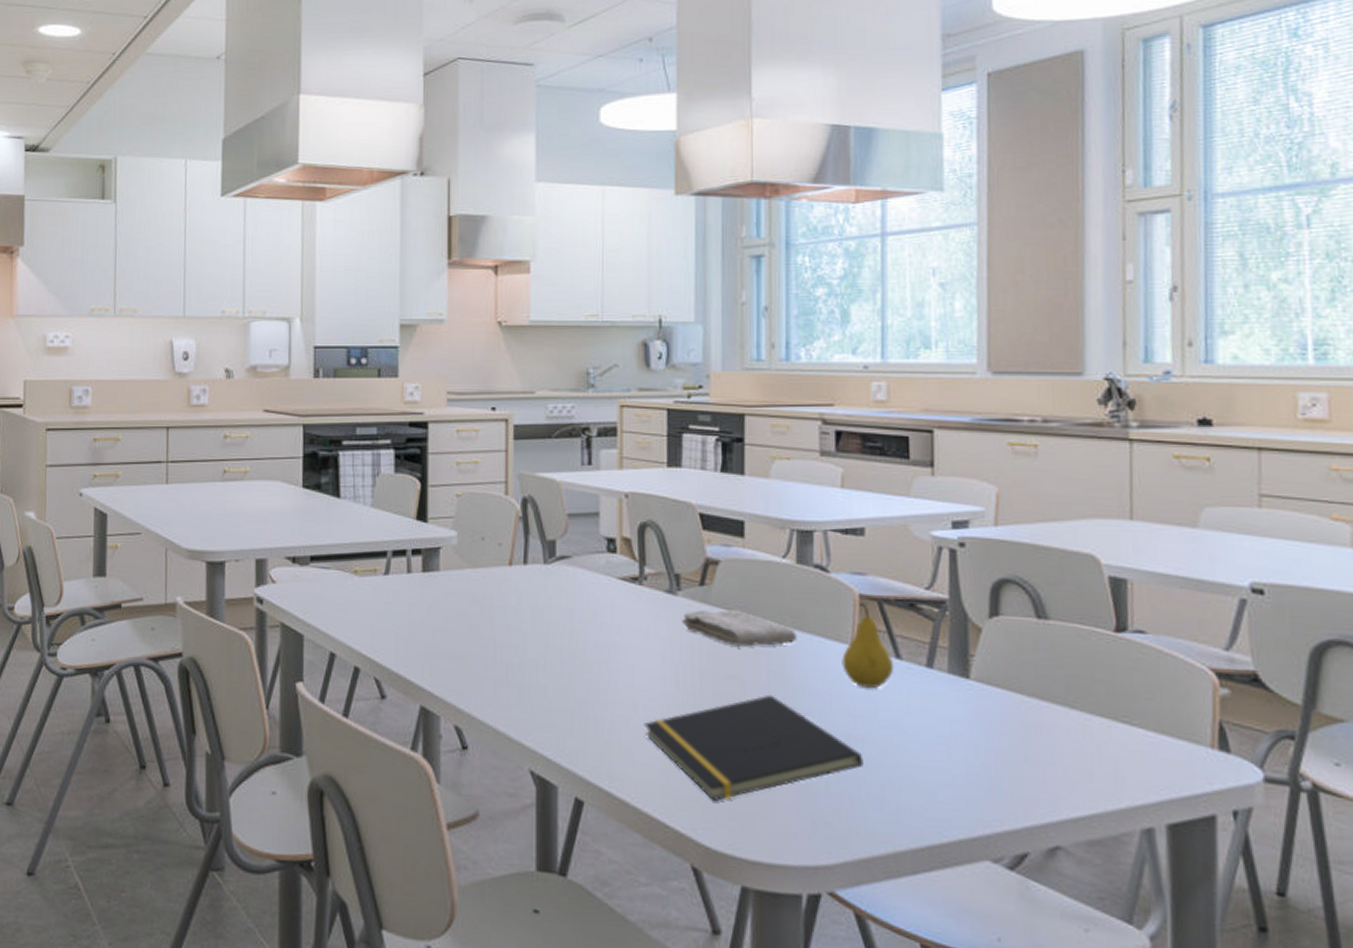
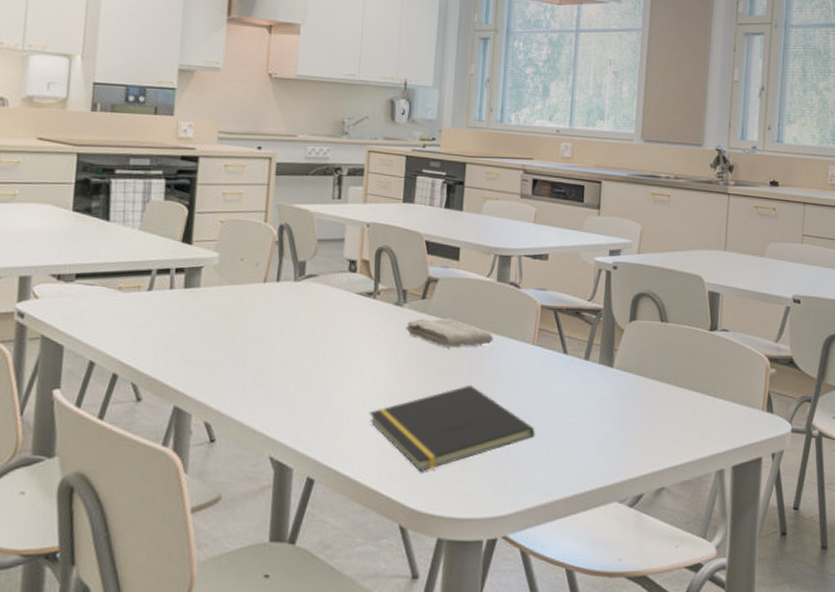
fruit: present [842,601,894,688] -> none [525,311,562,377]

